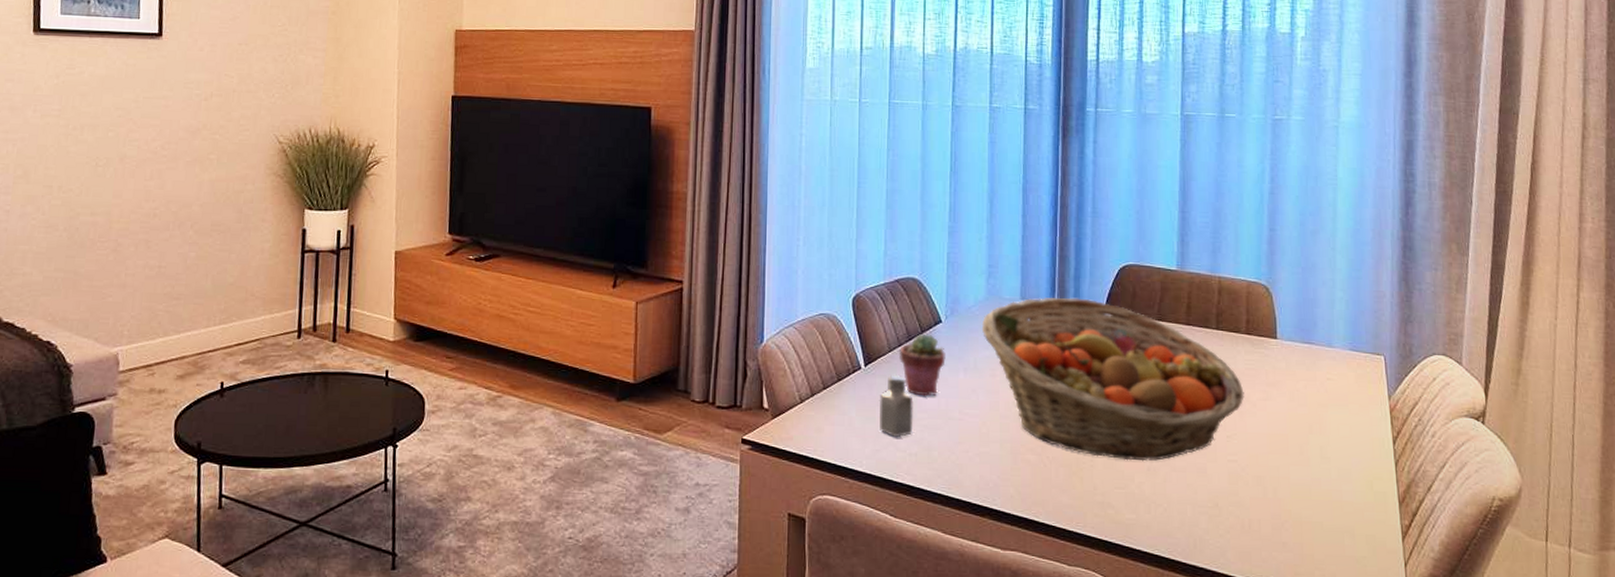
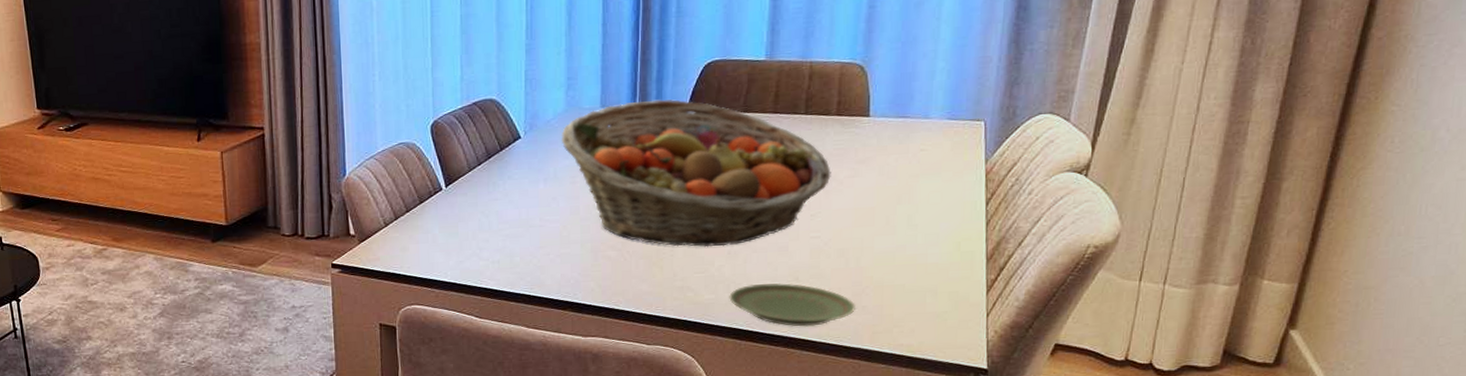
saltshaker: present [879,374,913,437] -> none [461,191,495,248]
potted succulent: present [899,333,946,396] -> none [479,150,525,209]
plate: none [1150,506,1276,561] -> present [729,283,855,327]

